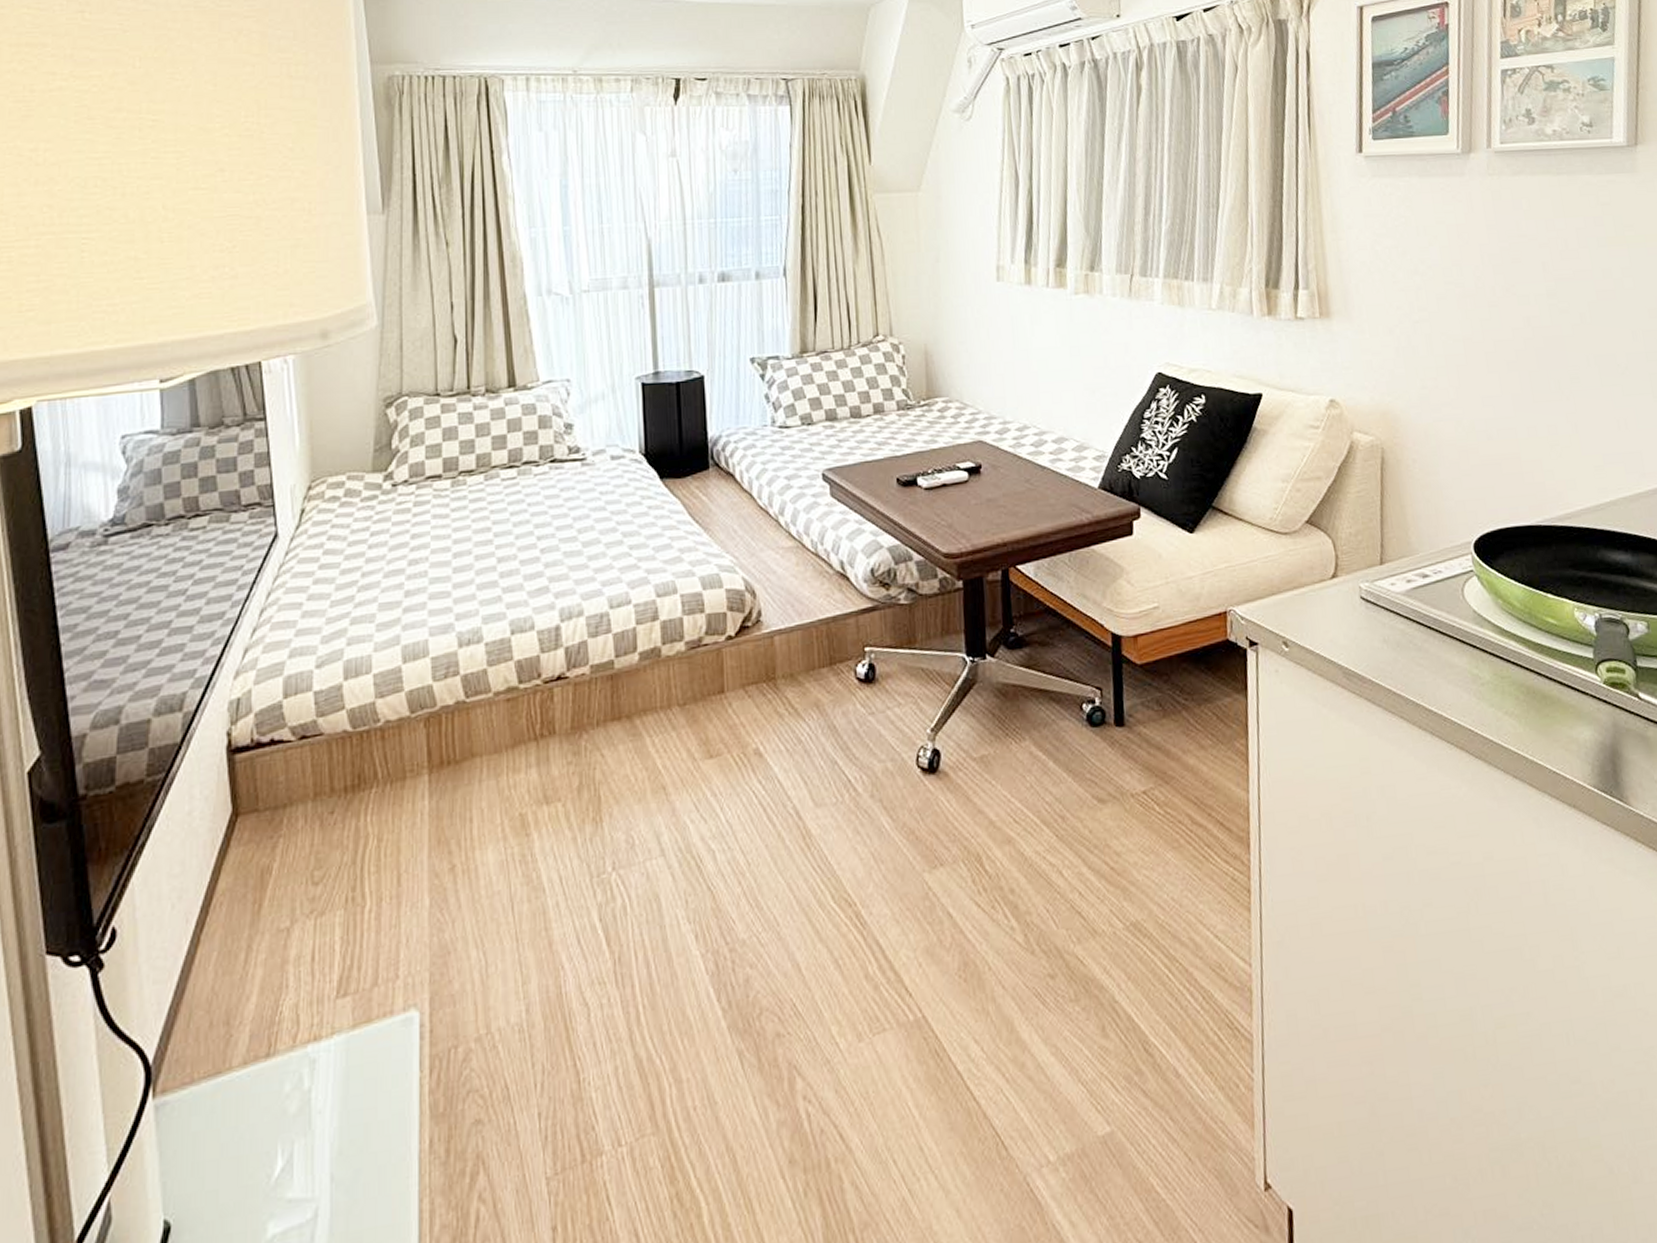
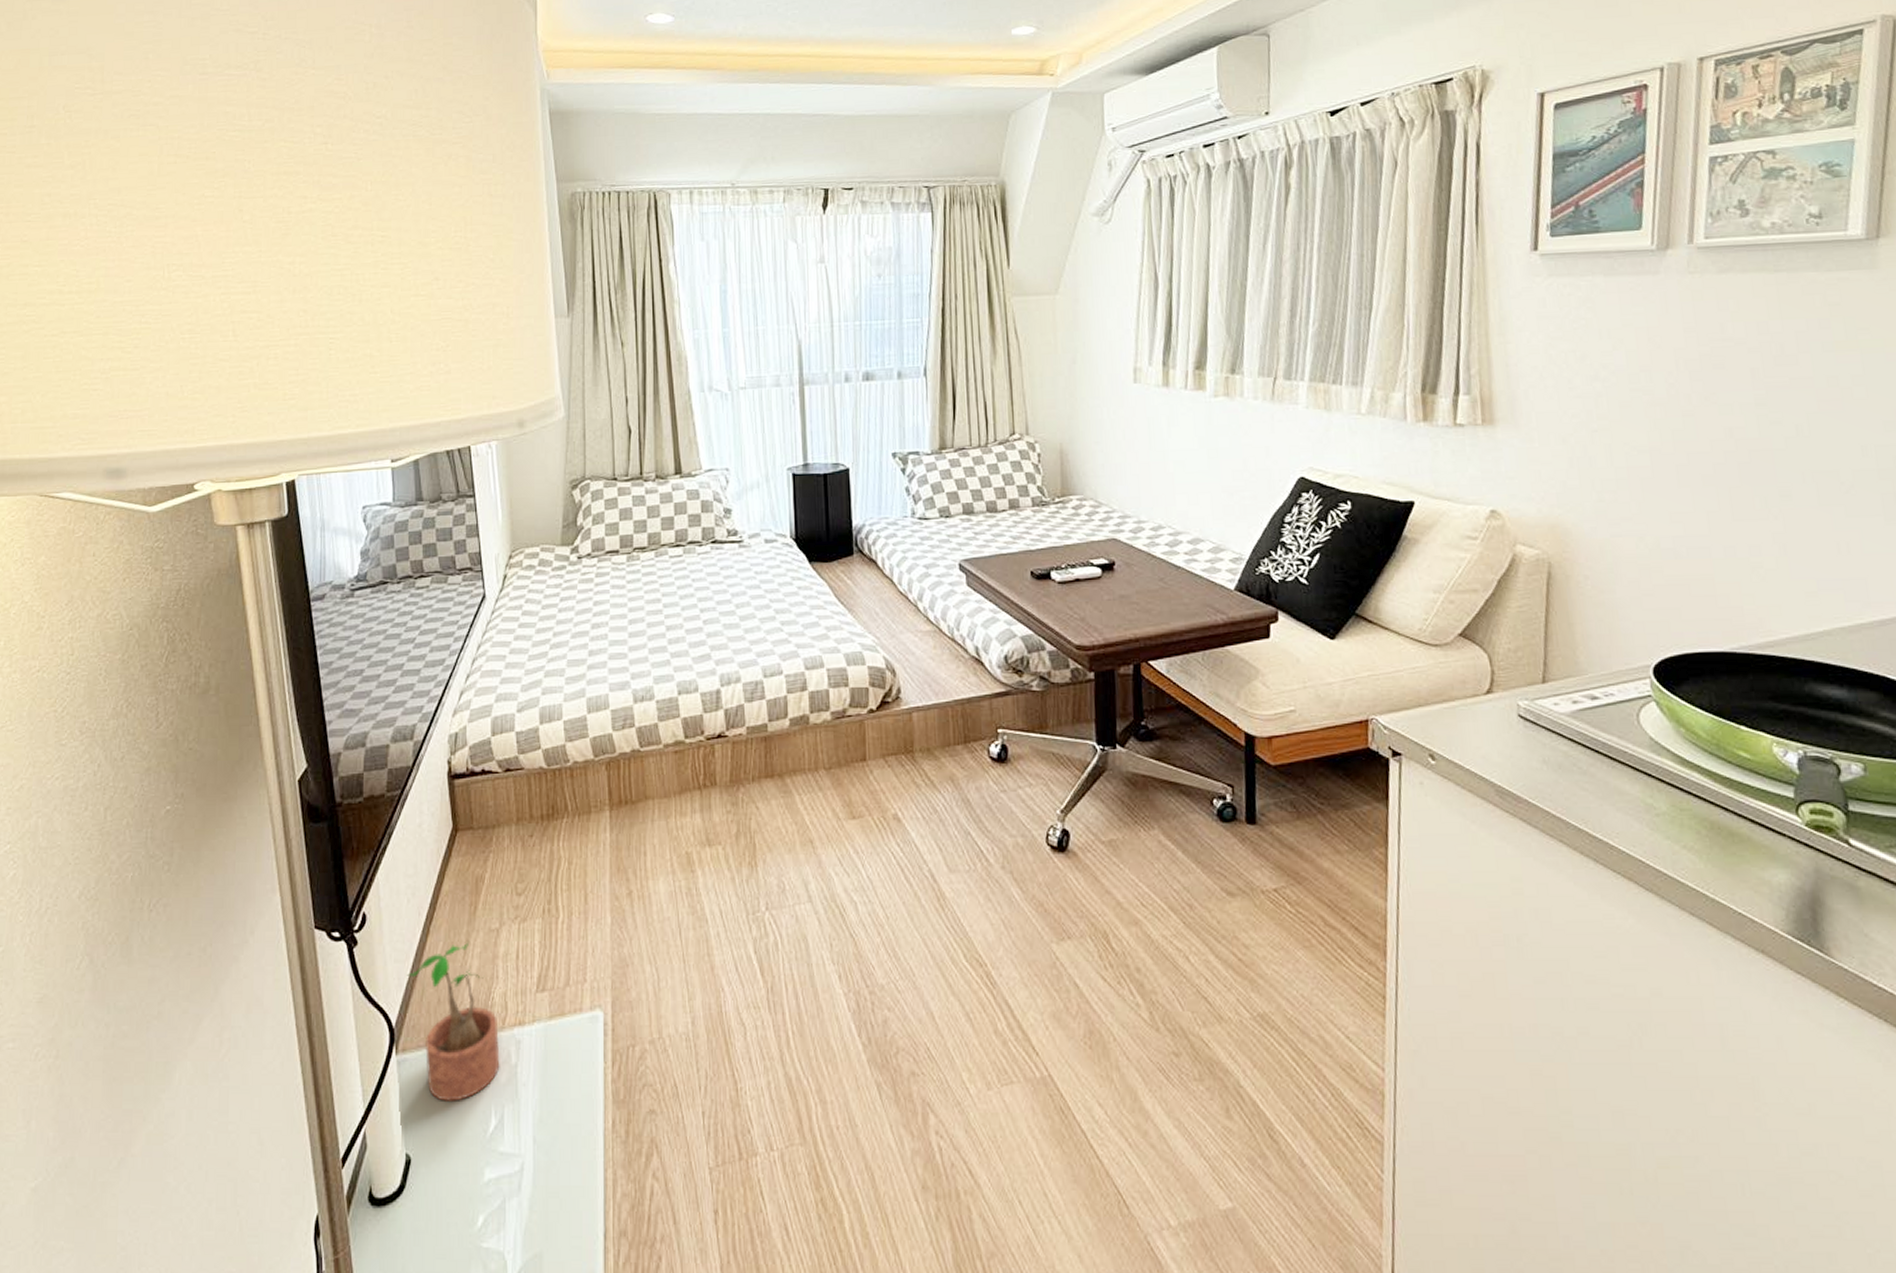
potted plant: none [169,948,289,1147] -> present [407,942,500,1101]

